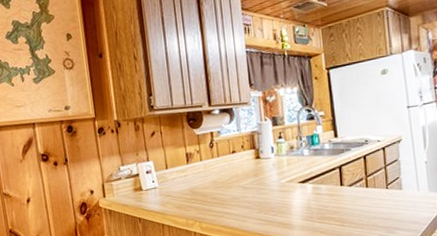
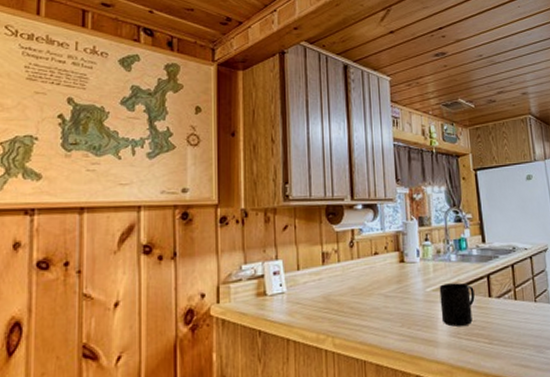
mug: none [293,174,327,212] -> present [439,283,475,327]

